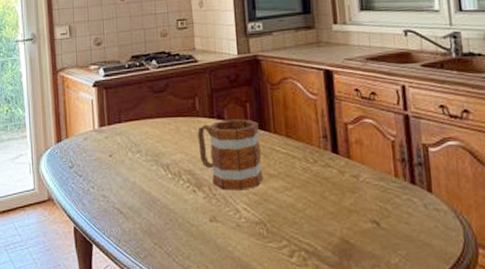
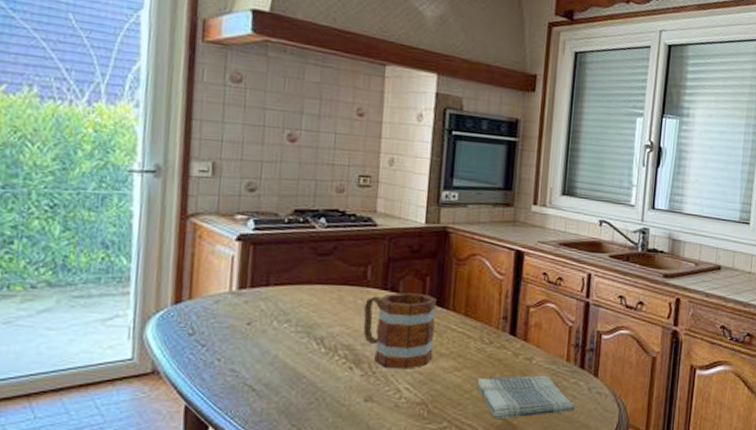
dish towel: none [308,192,412,237] -> present [476,375,575,419]

